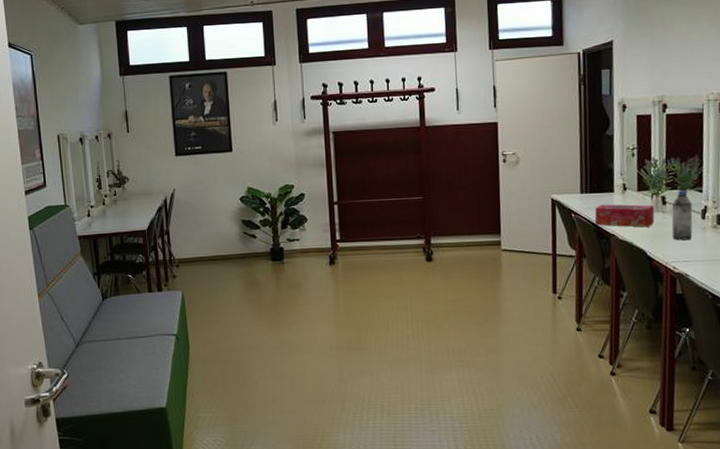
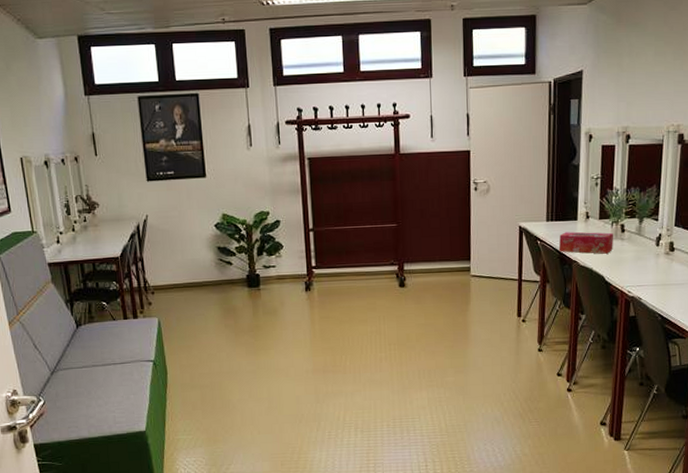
water bottle: present [671,190,693,241] -> none [628,219,648,266]

